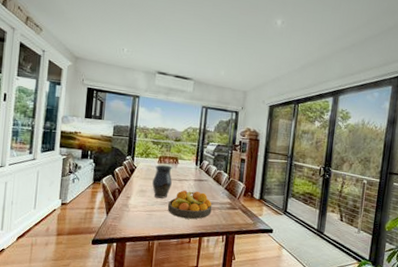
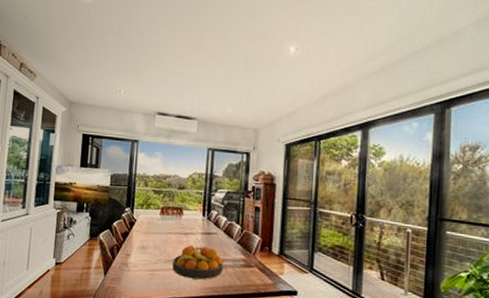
vase: present [152,164,172,199] -> none [154,216,177,256]

